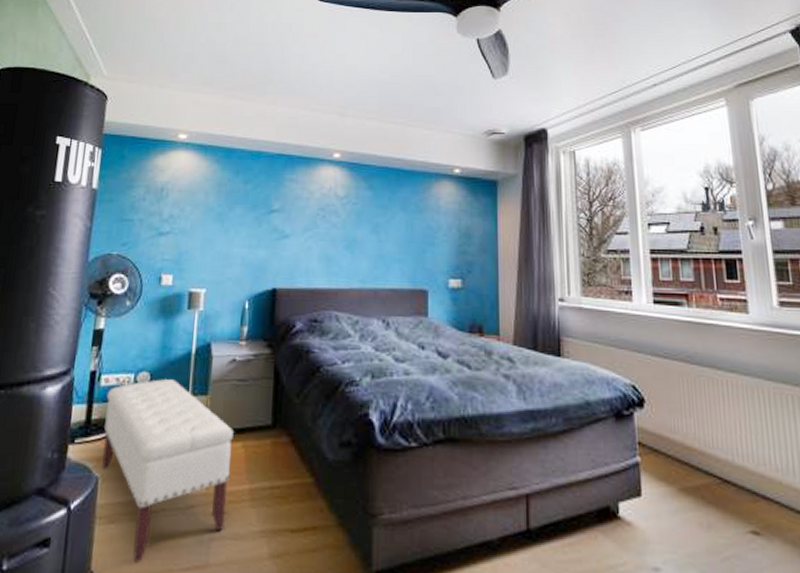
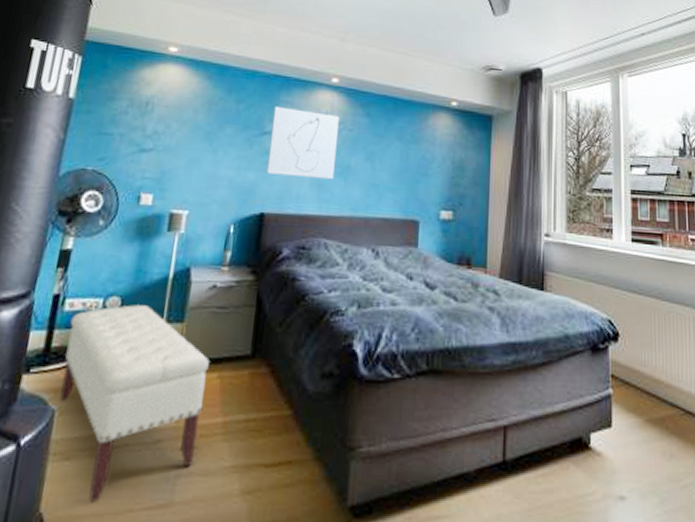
wall art: none [276,184,343,254] -> present [266,106,339,180]

